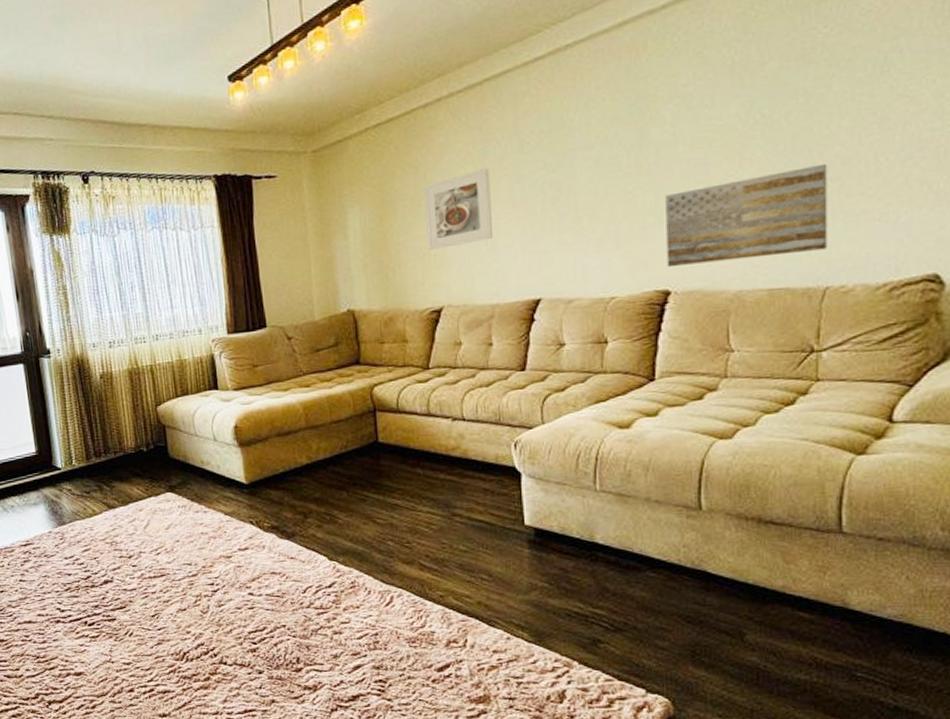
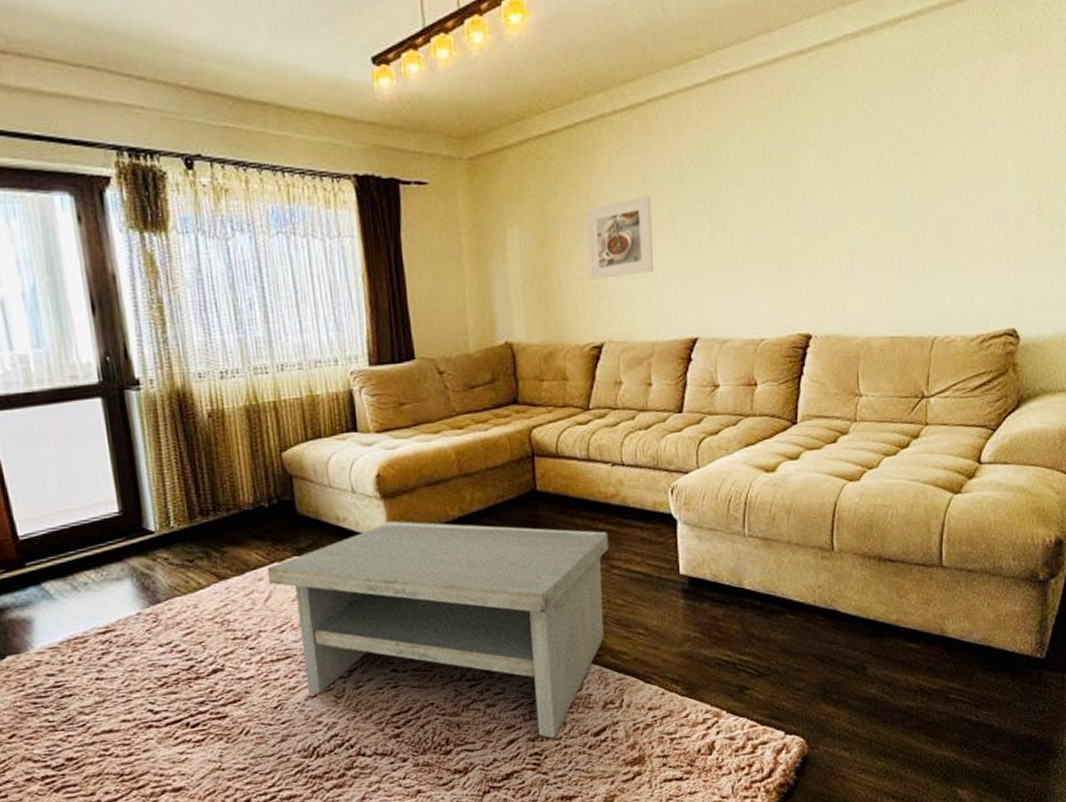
coffee table: none [145,465,450,669] -> present [266,520,609,739]
wall art: present [666,163,828,266] -> none [809,220,938,310]

